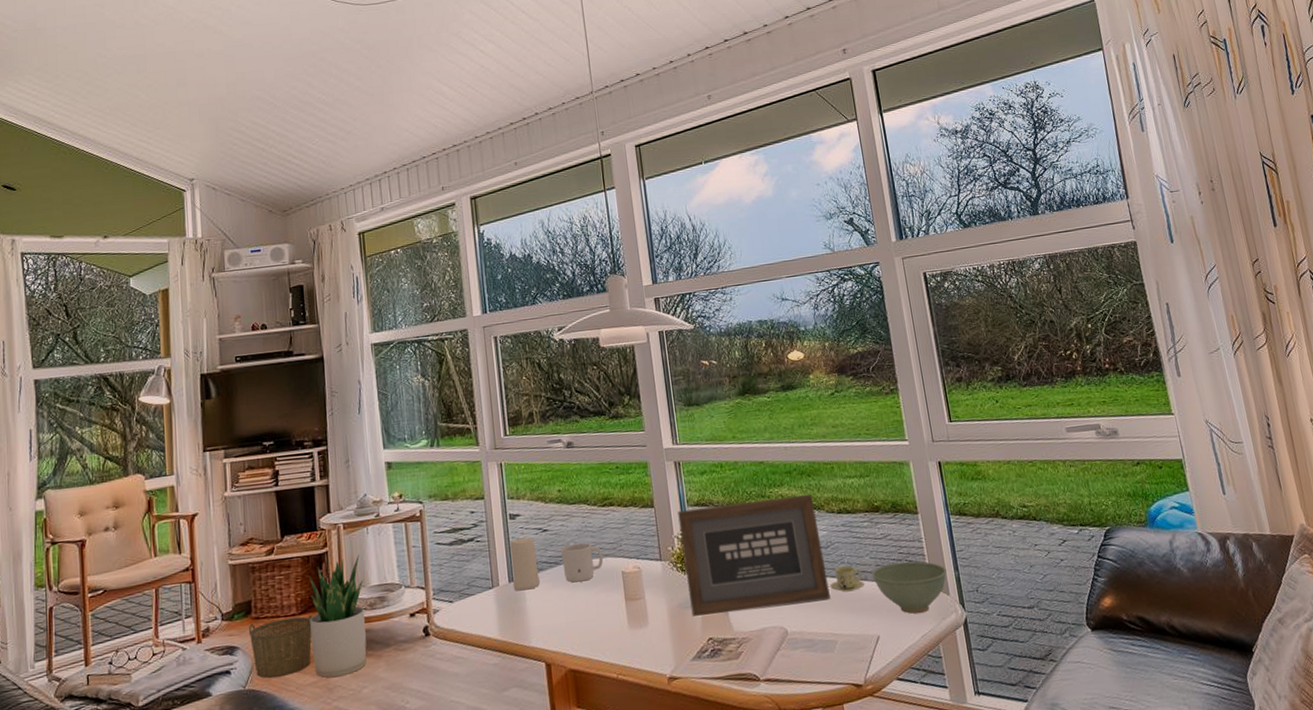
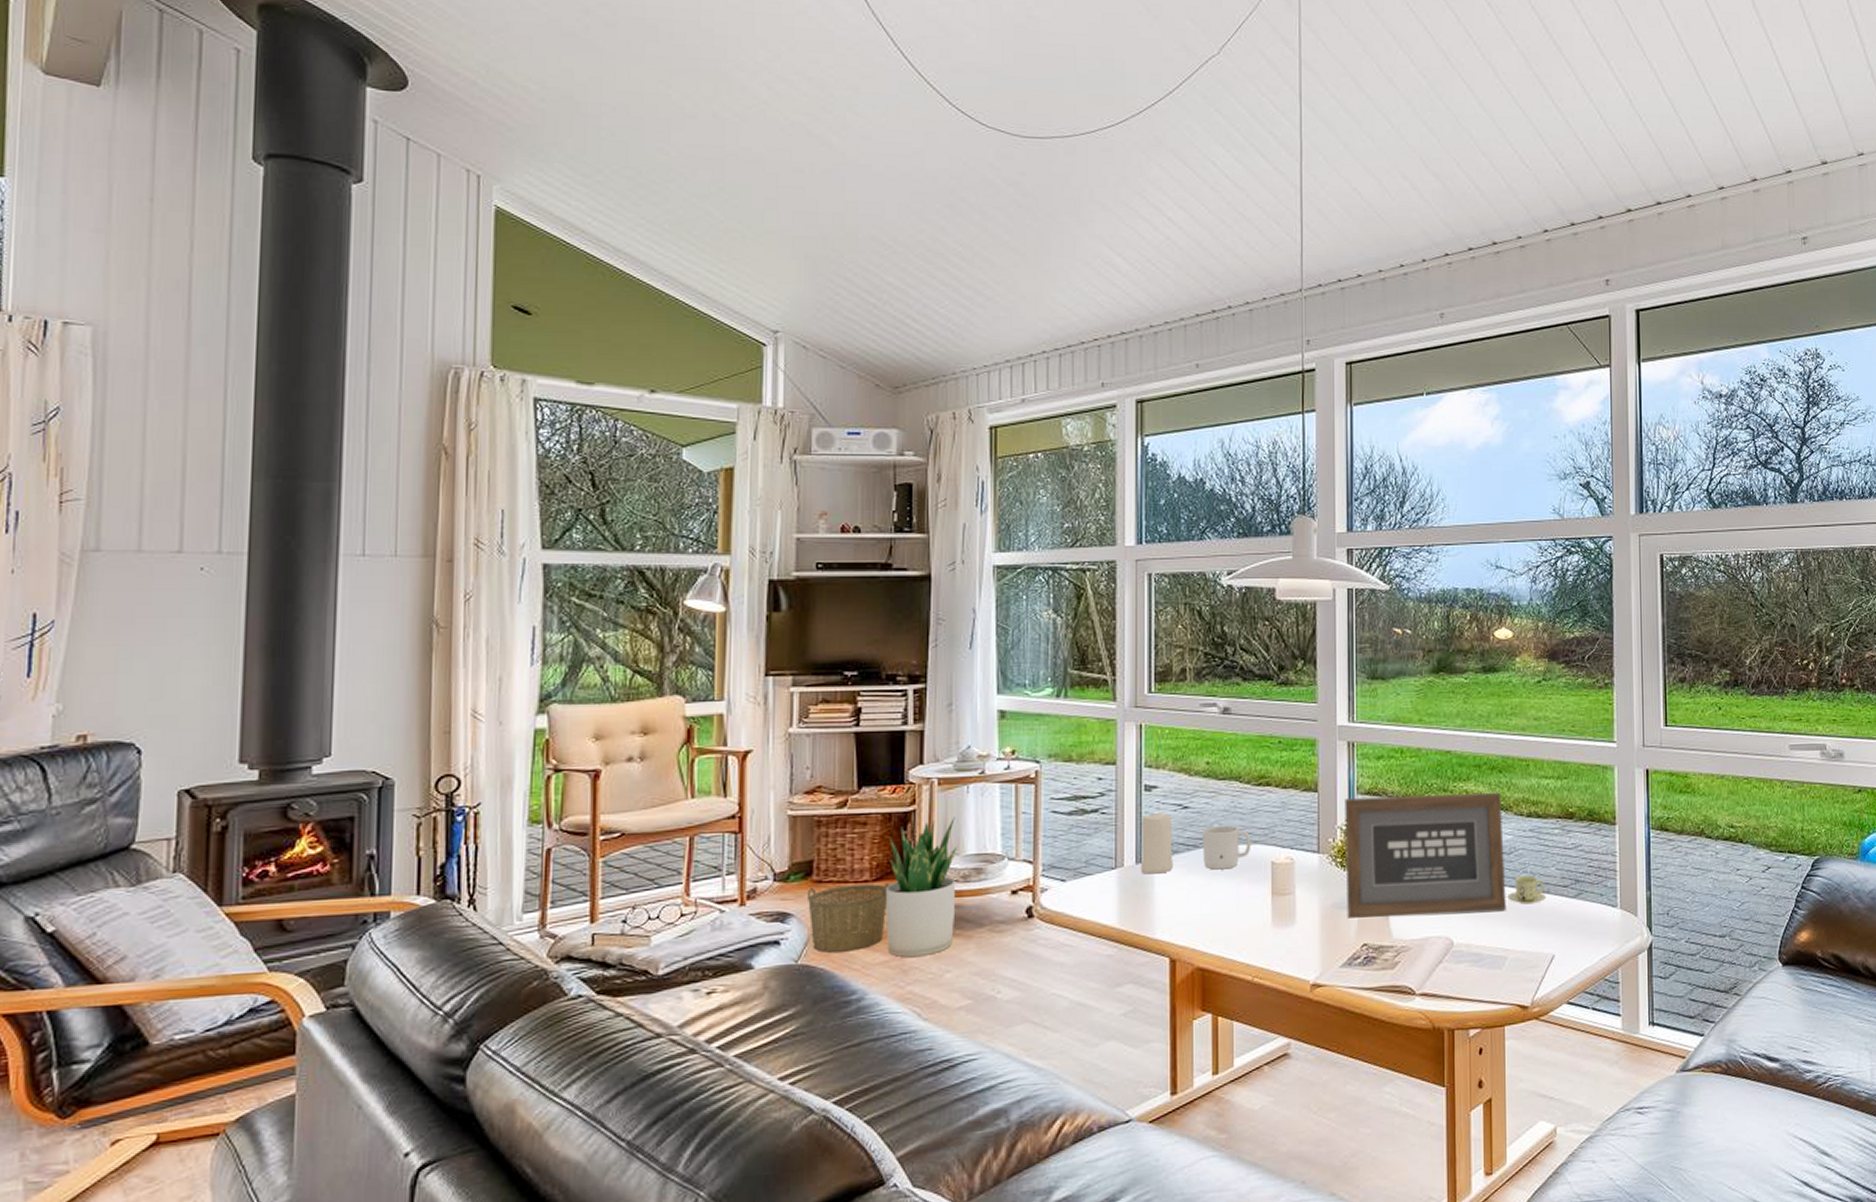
bowl: present [871,561,947,614] -> none [1555,876,1638,934]

